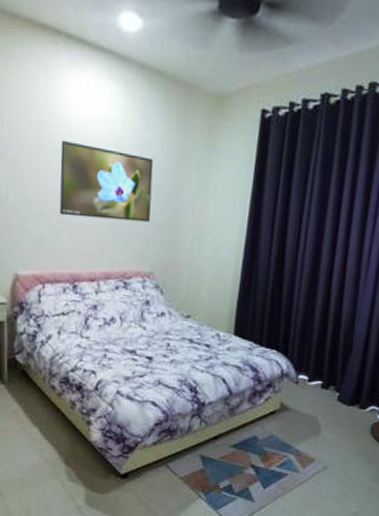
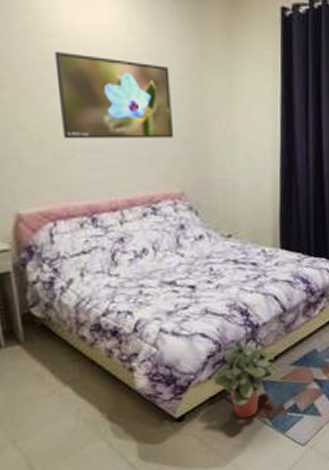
potted plant: none [155,413,220,489] -> present [211,339,280,419]

